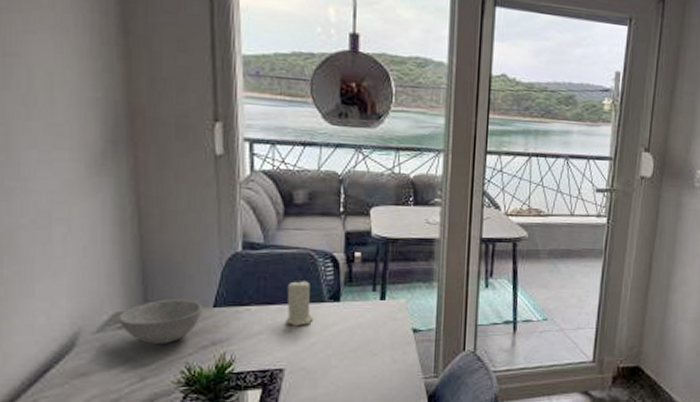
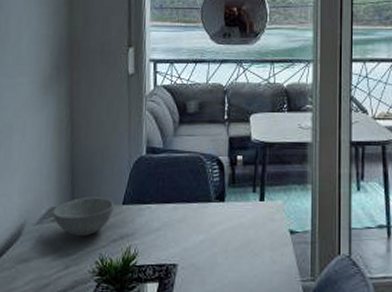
candle: present [286,279,314,327] -> none [179,181,202,224]

